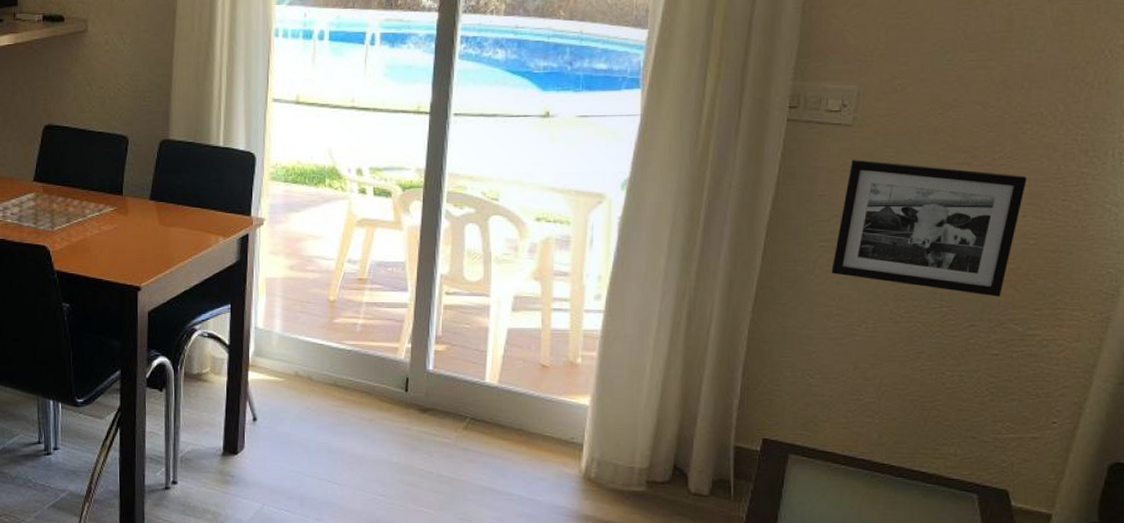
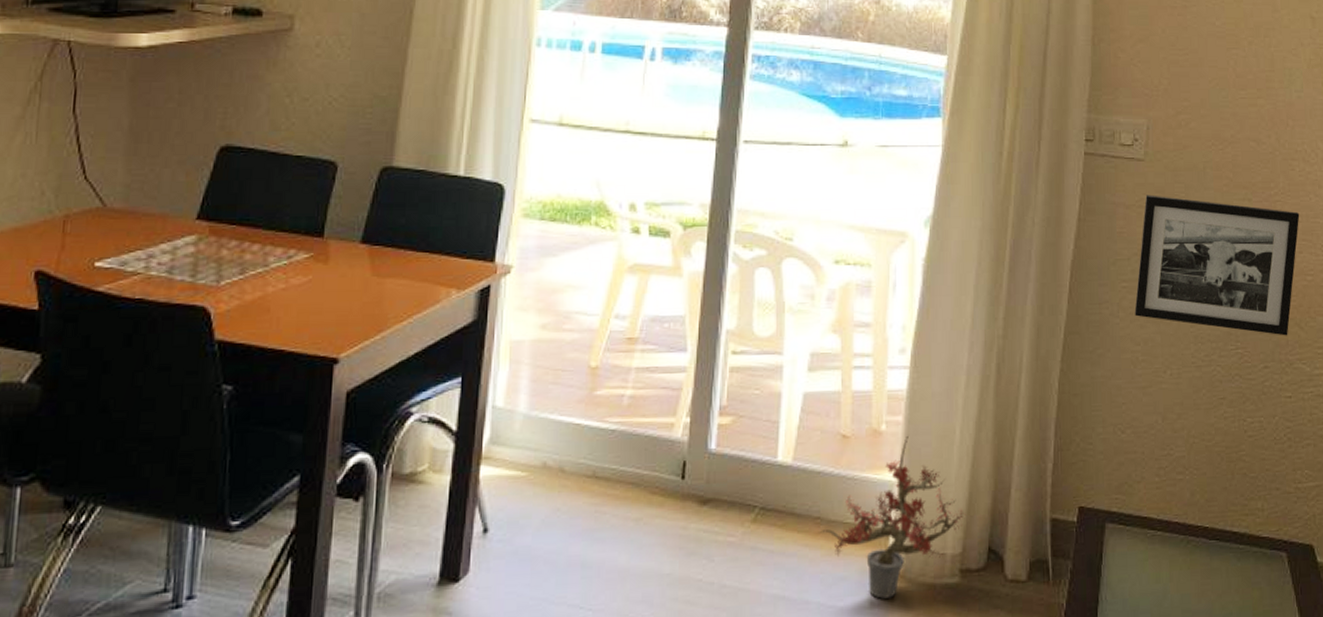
potted plant: none [521,368,652,498] -> present [819,435,965,599]

